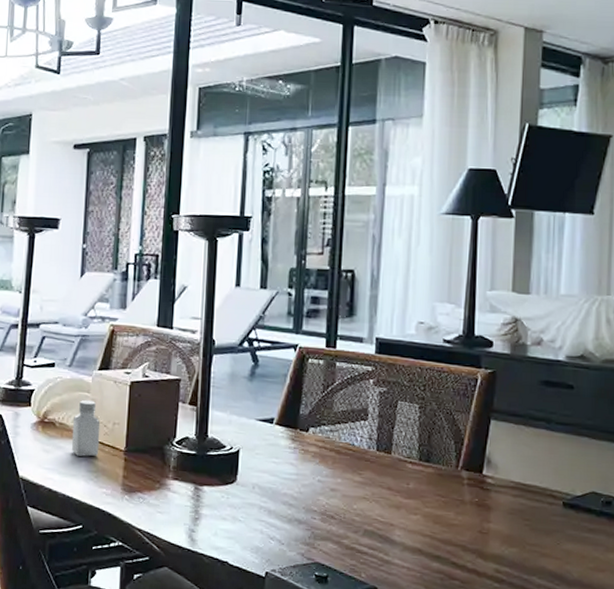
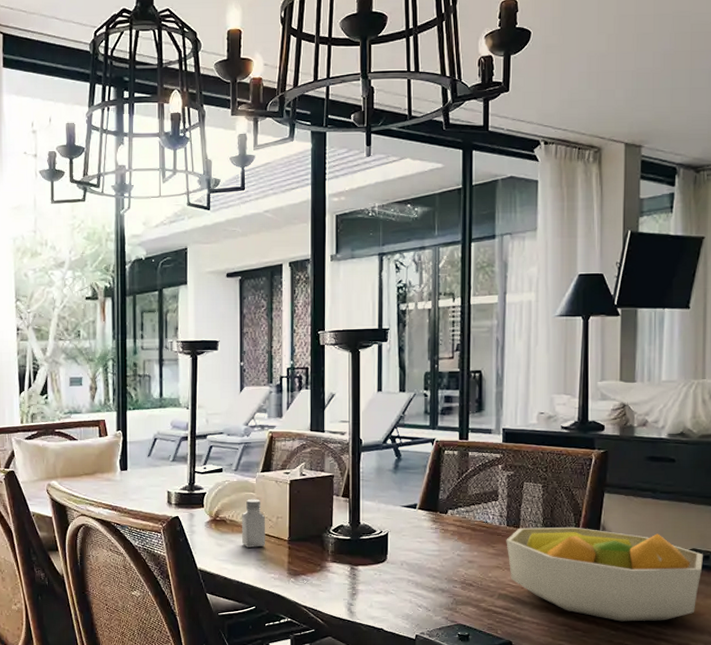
fruit bowl: none [375,453,604,576] -> present [506,527,703,622]

